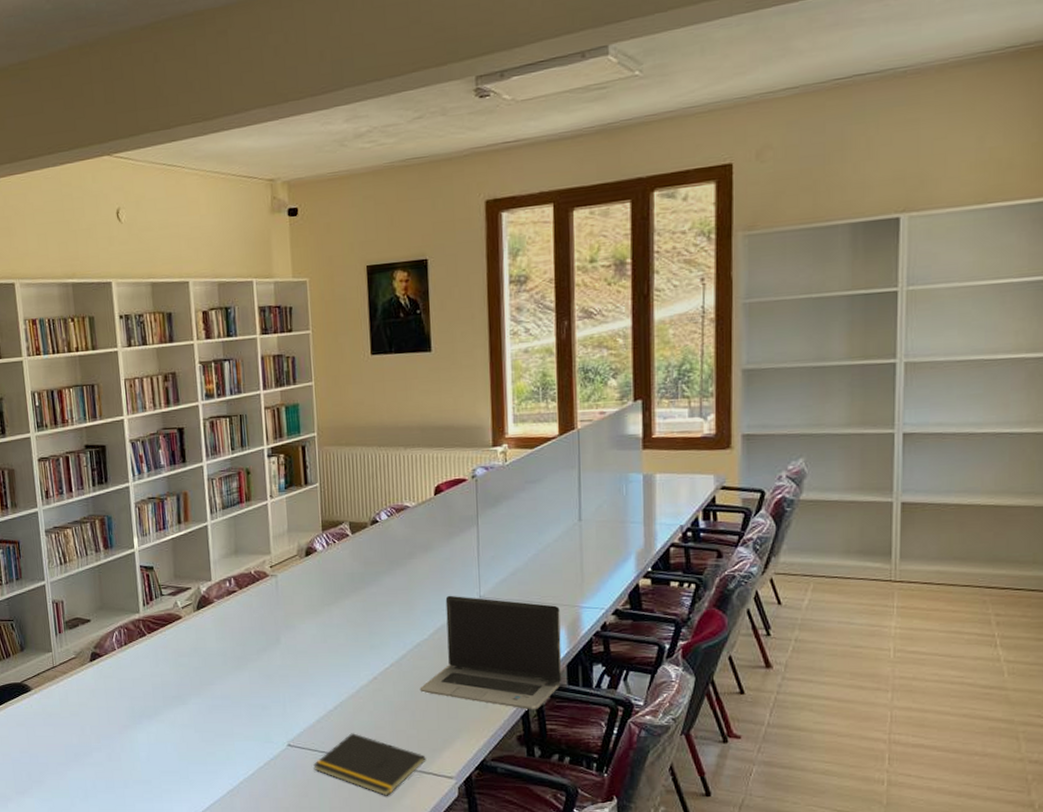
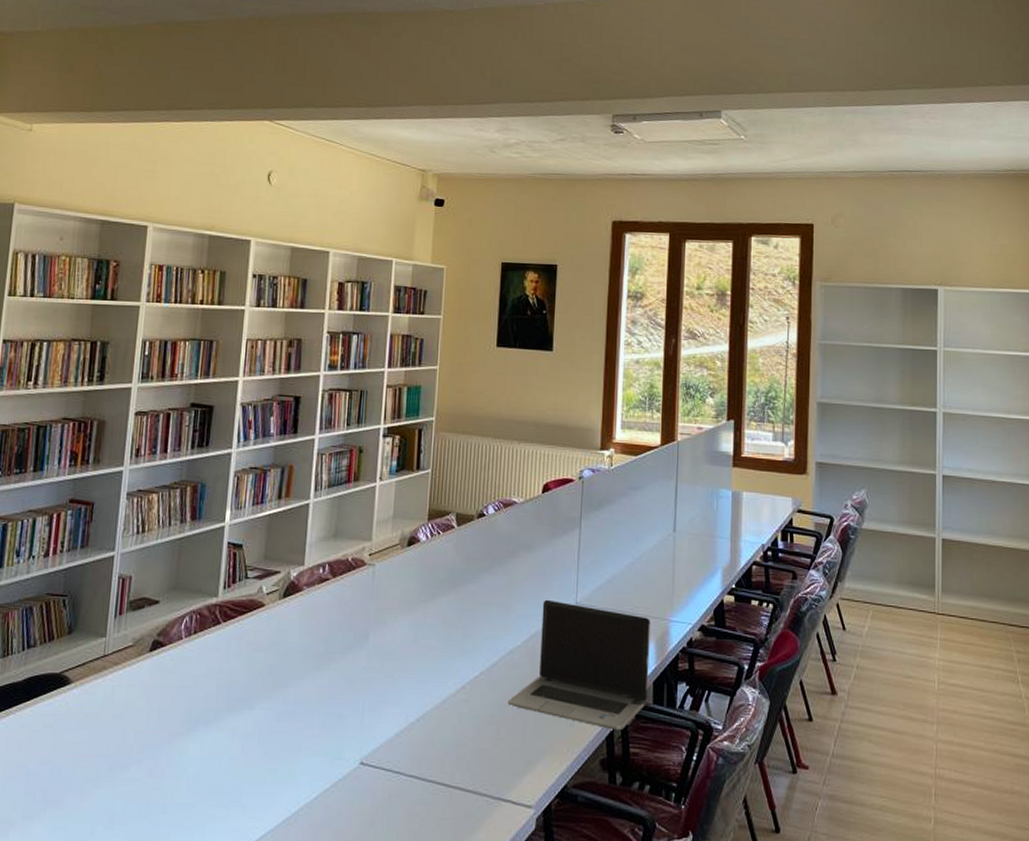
notepad: present [313,733,426,796] -> none [385,751,507,828]

